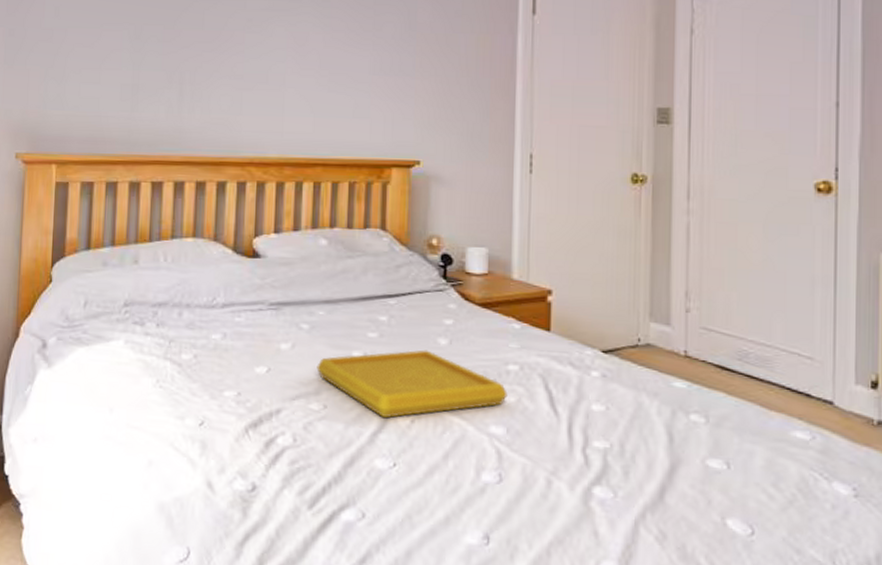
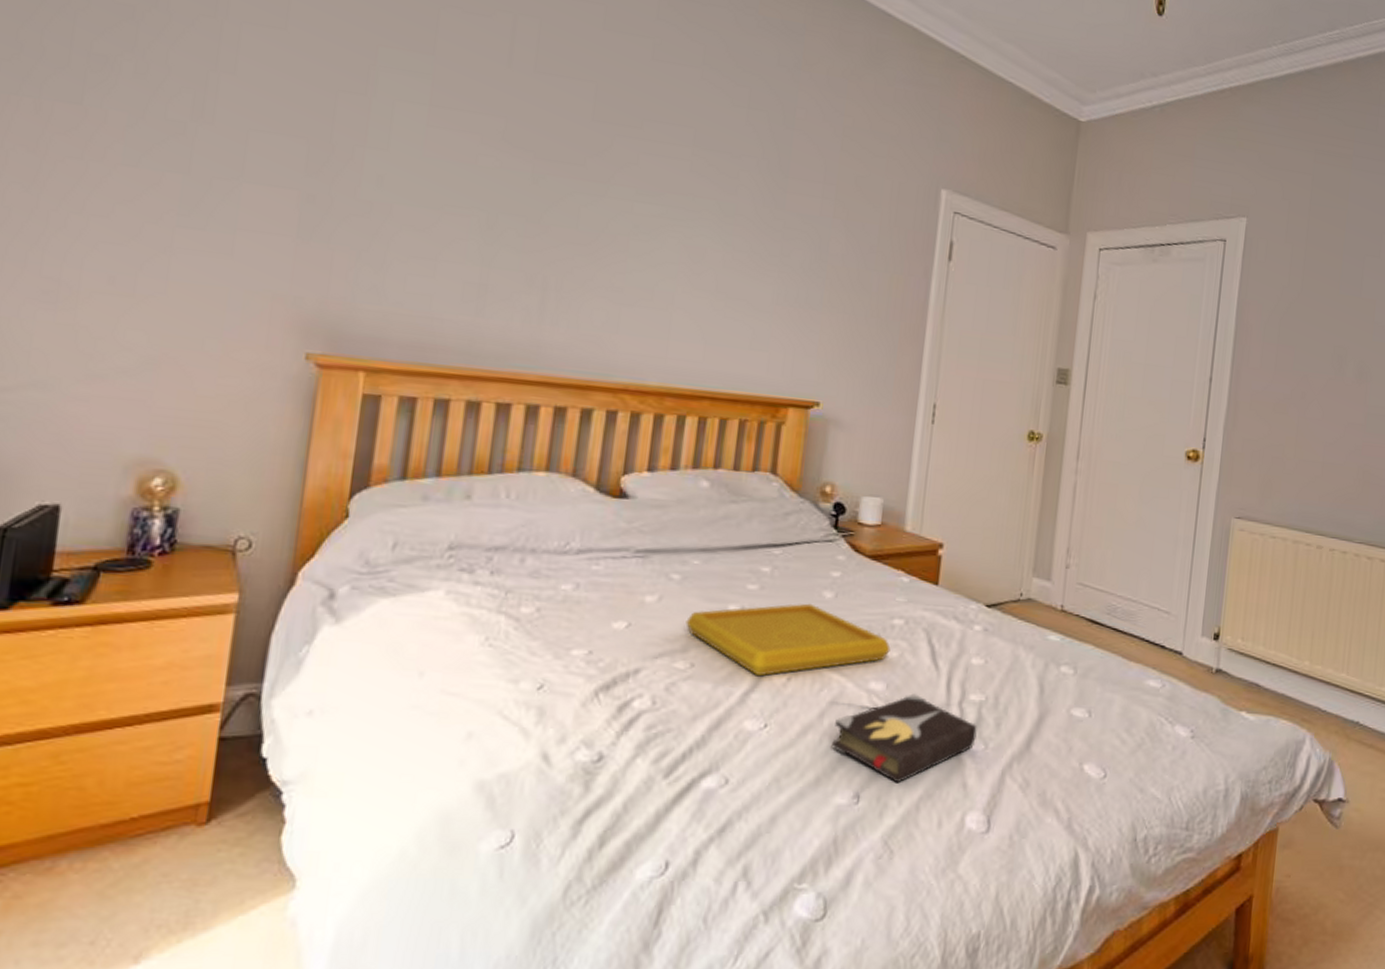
hardback book: none [457,438,604,527] -> present [831,693,977,784]

